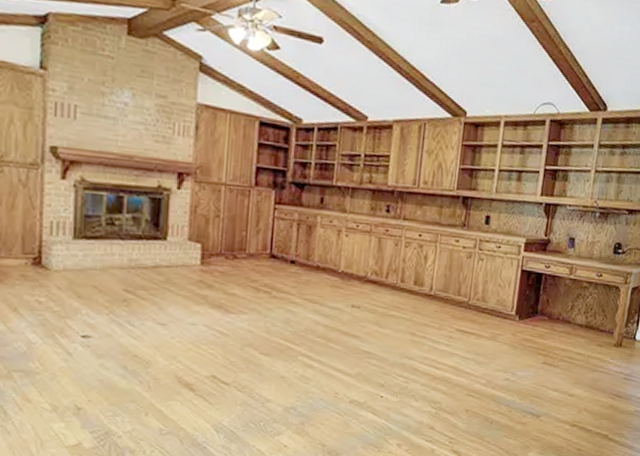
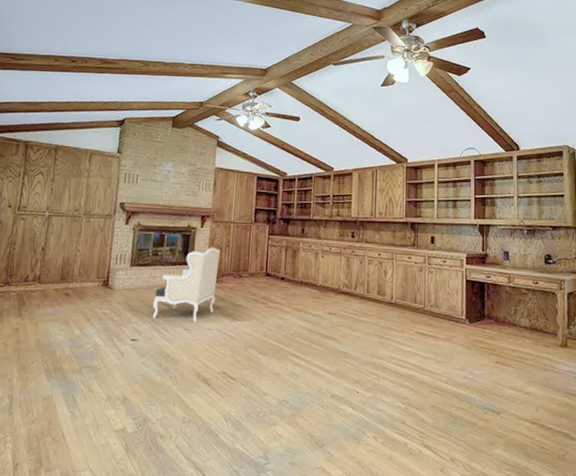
armchair: none [110,217,206,316] -> present [152,247,220,323]

